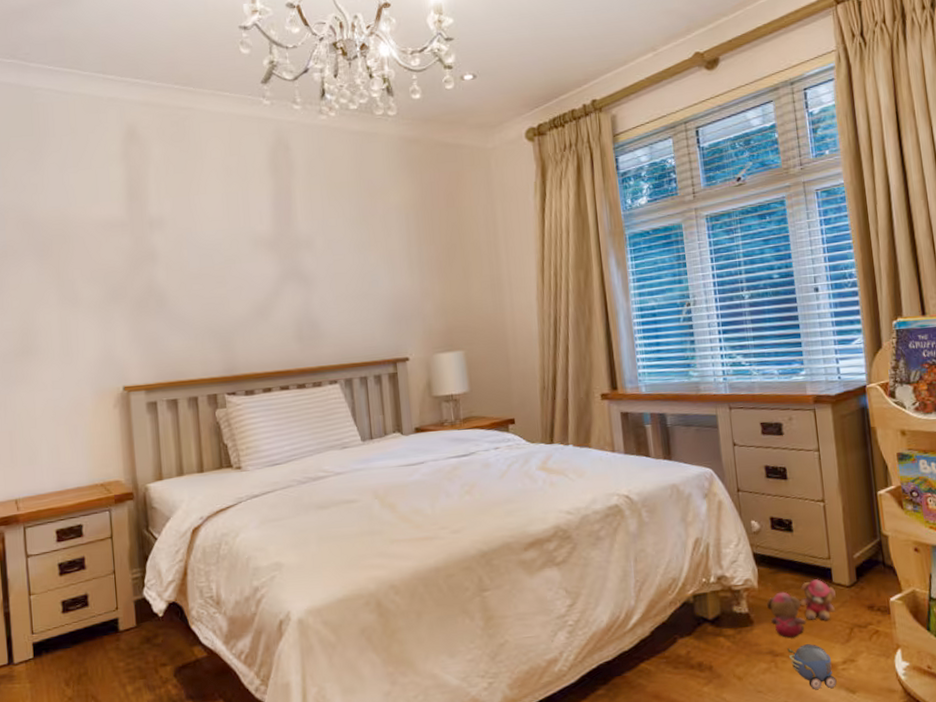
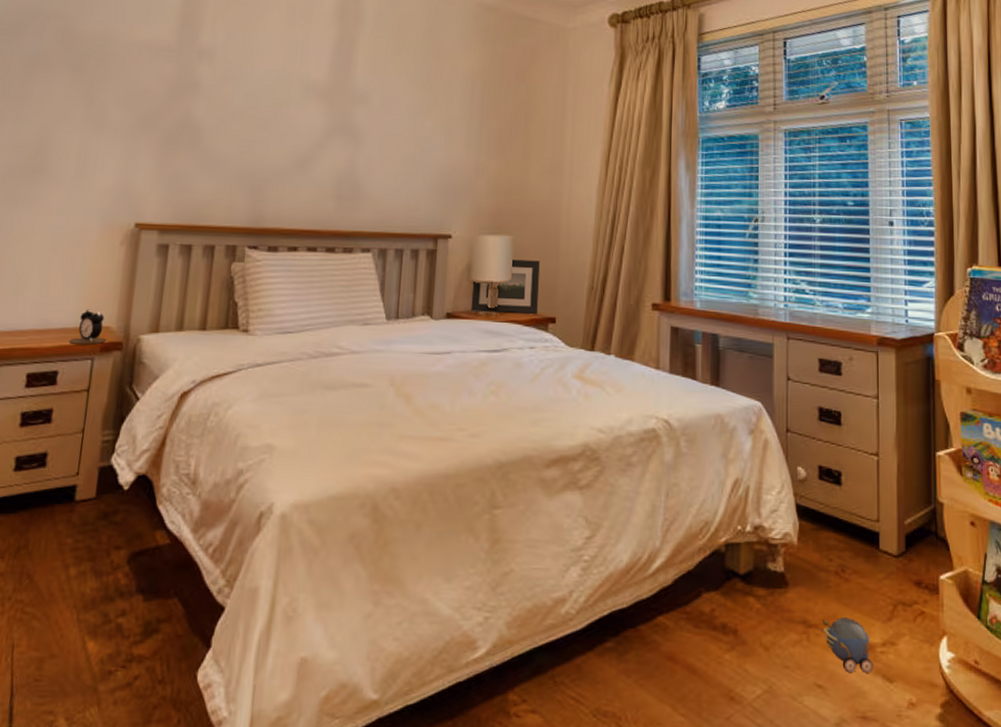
alarm clock: none [86,467,118,500] -> present [68,309,105,345]
picture frame: none [434,369,497,424] -> present [471,259,540,315]
stuffed animal: present [766,579,836,638] -> none [804,543,881,607]

